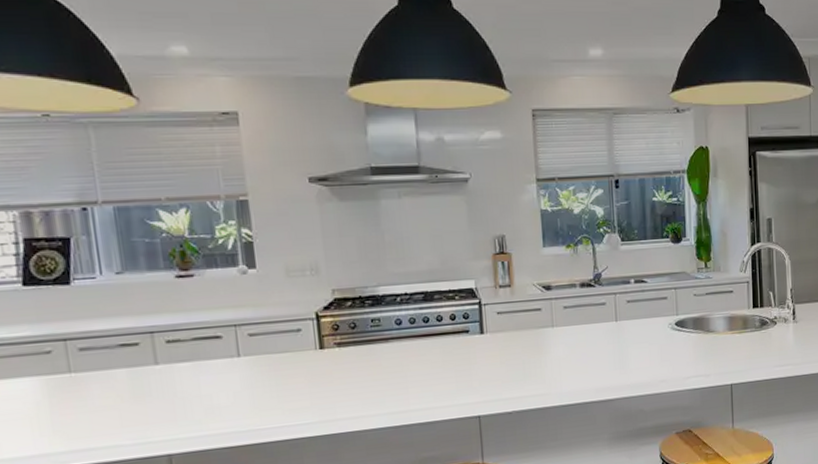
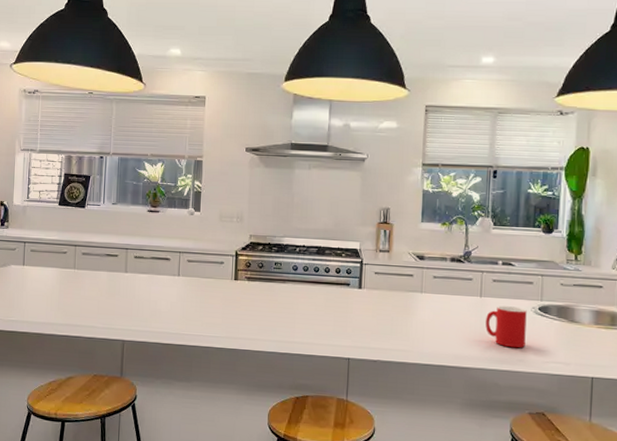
cup: none [624,325,666,370] -> present [486,306,527,348]

